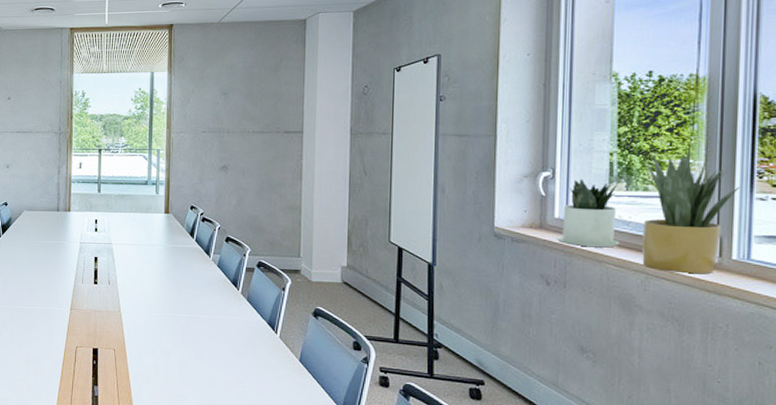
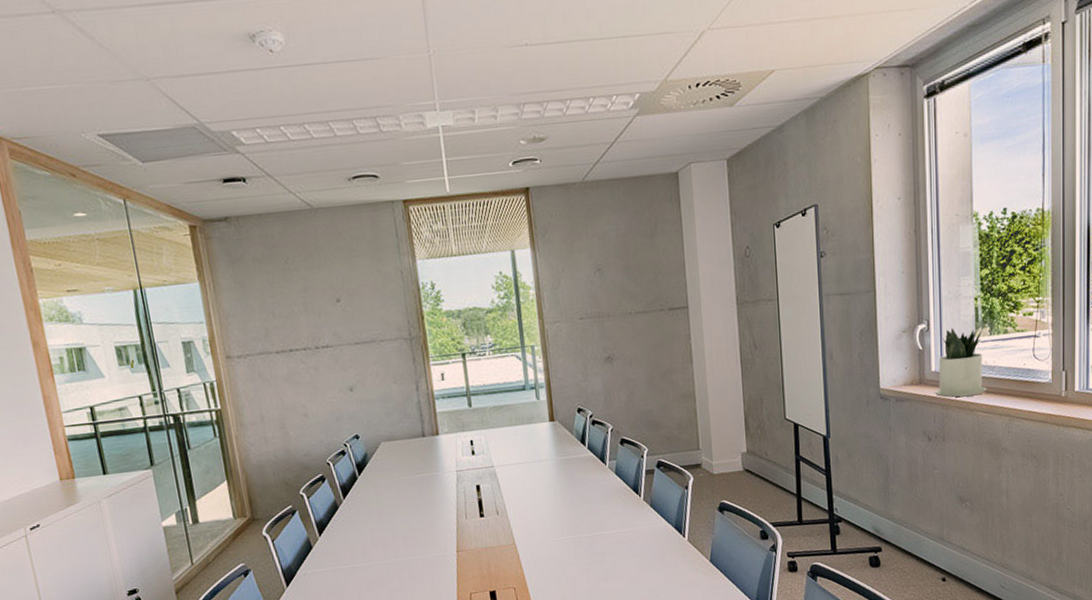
planter: present [641,149,740,275] -> none [1004,287,1079,412]

